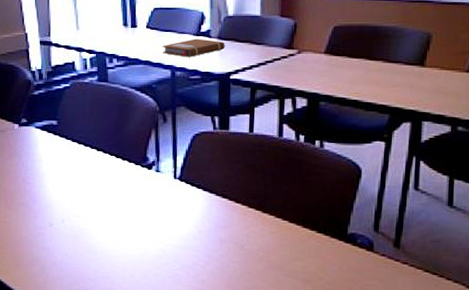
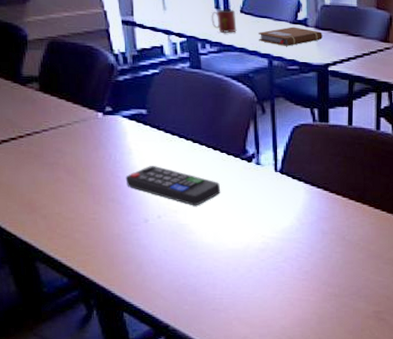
remote control: none [35,173,121,212] -> present [125,166,221,206]
mug: none [119,26,142,49] -> present [211,9,237,34]

